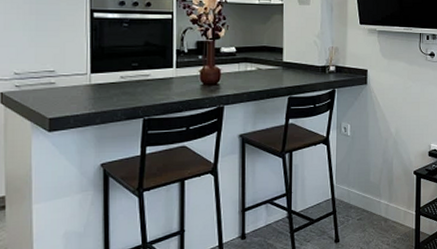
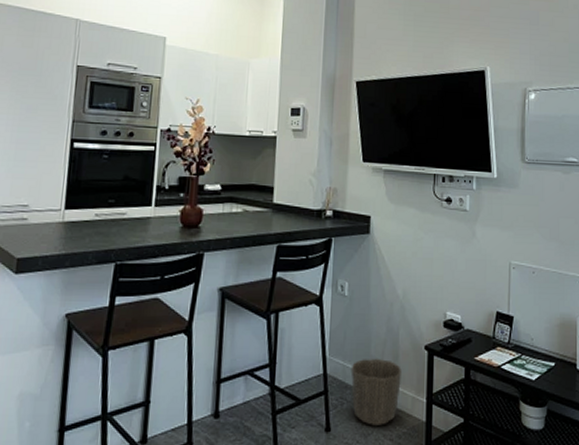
waste basket: none [354,183,395,235] -> present [350,358,401,425]

